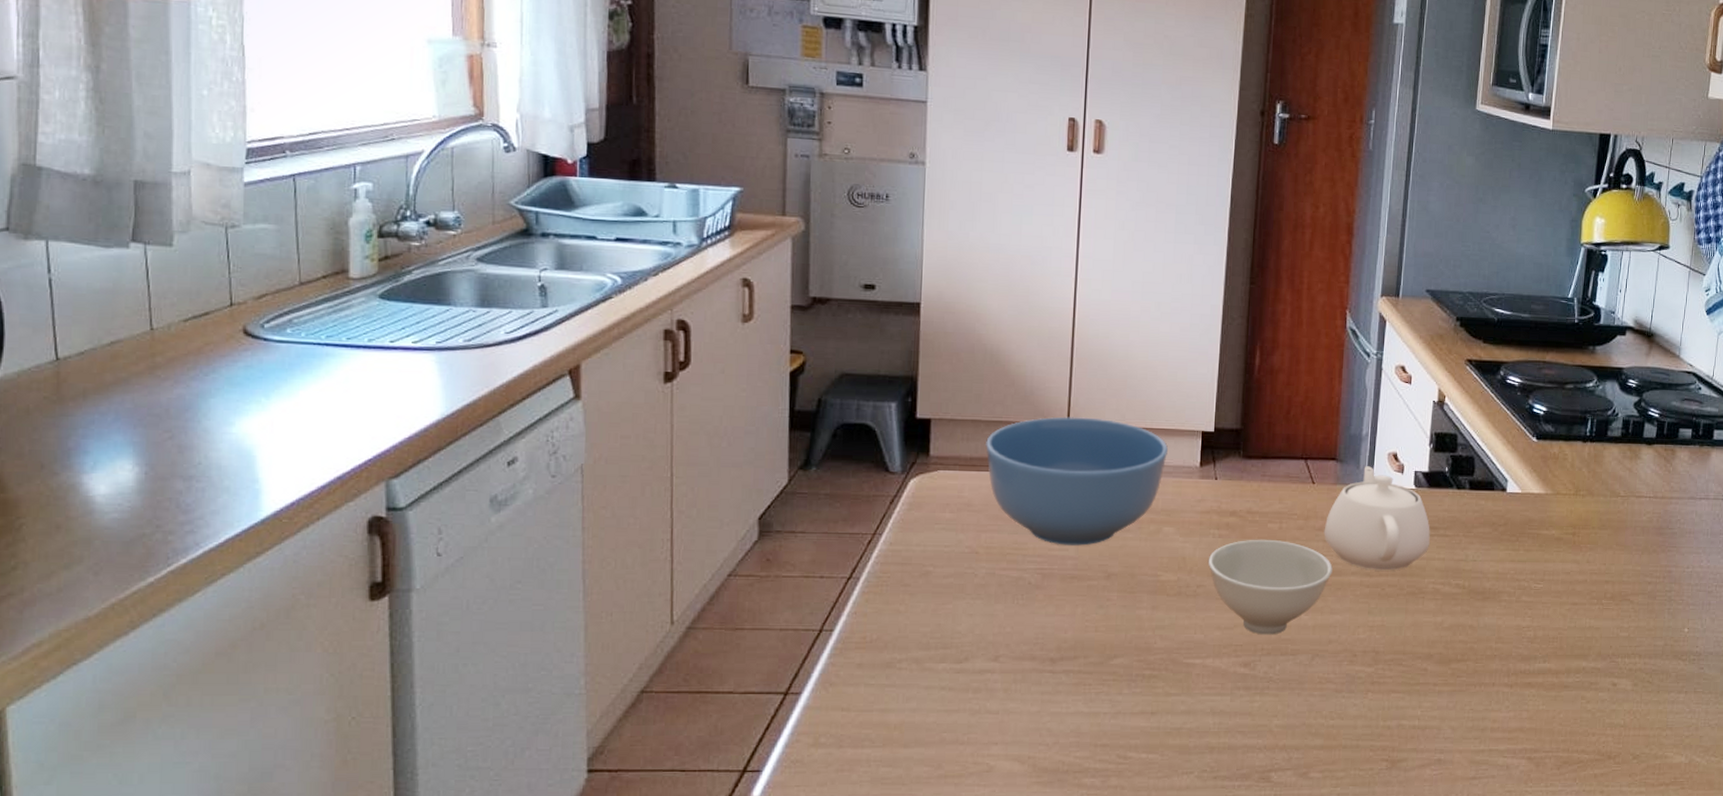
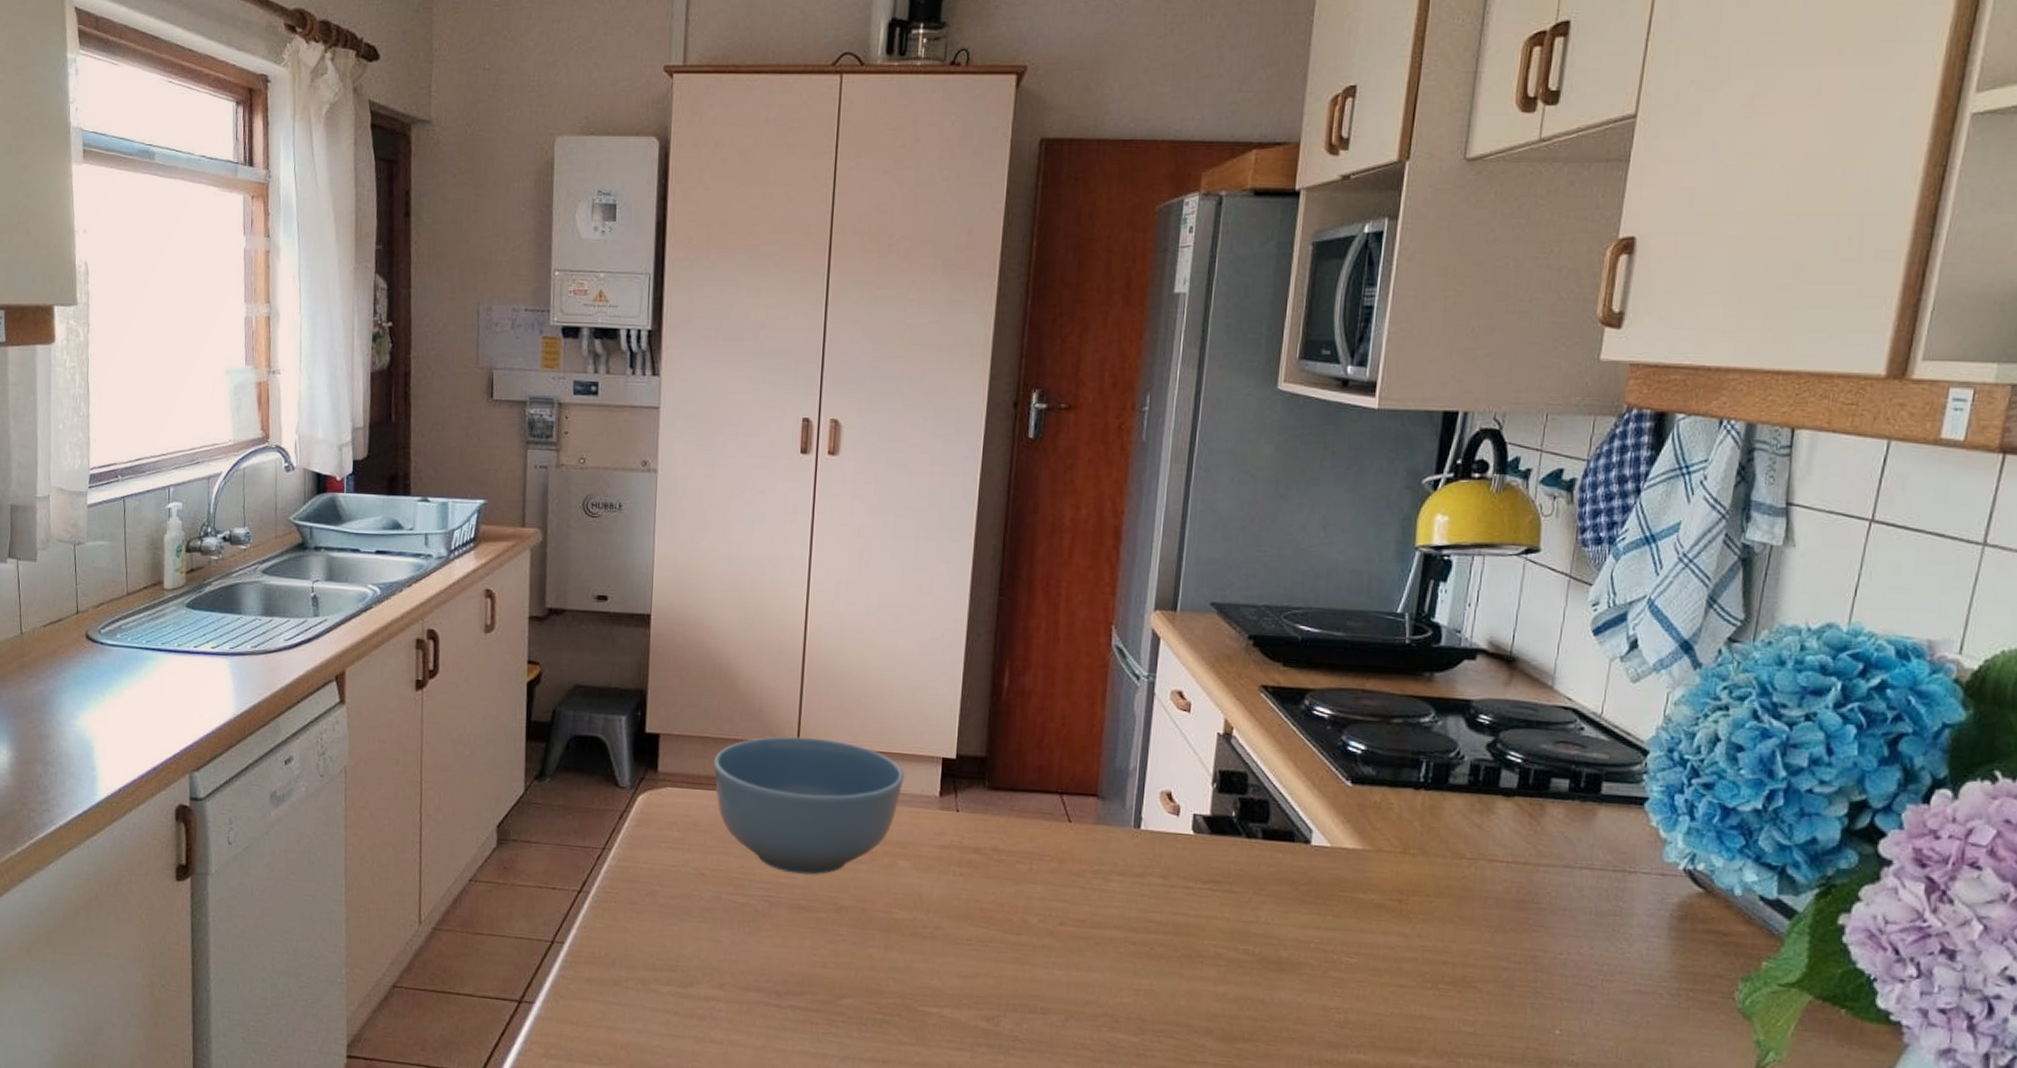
bowl: present [1208,539,1333,635] -> none [947,880,1091,989]
teapot: present [1324,466,1430,571] -> none [1081,805,1212,927]

